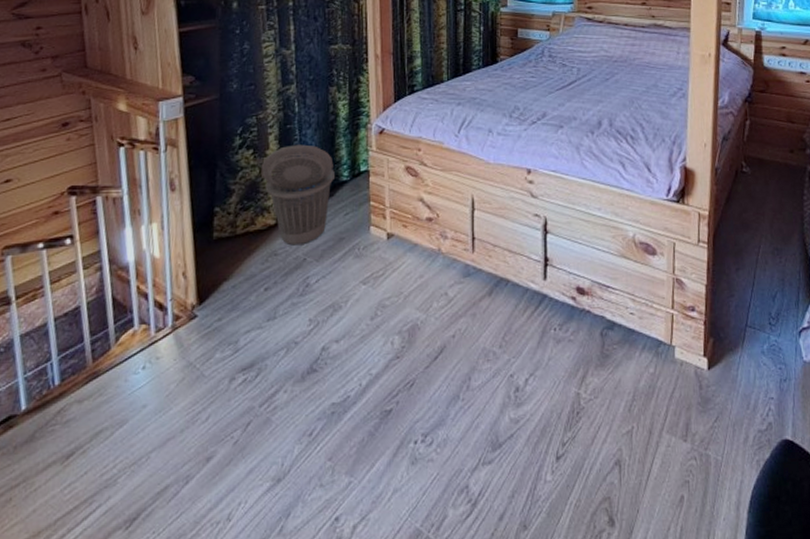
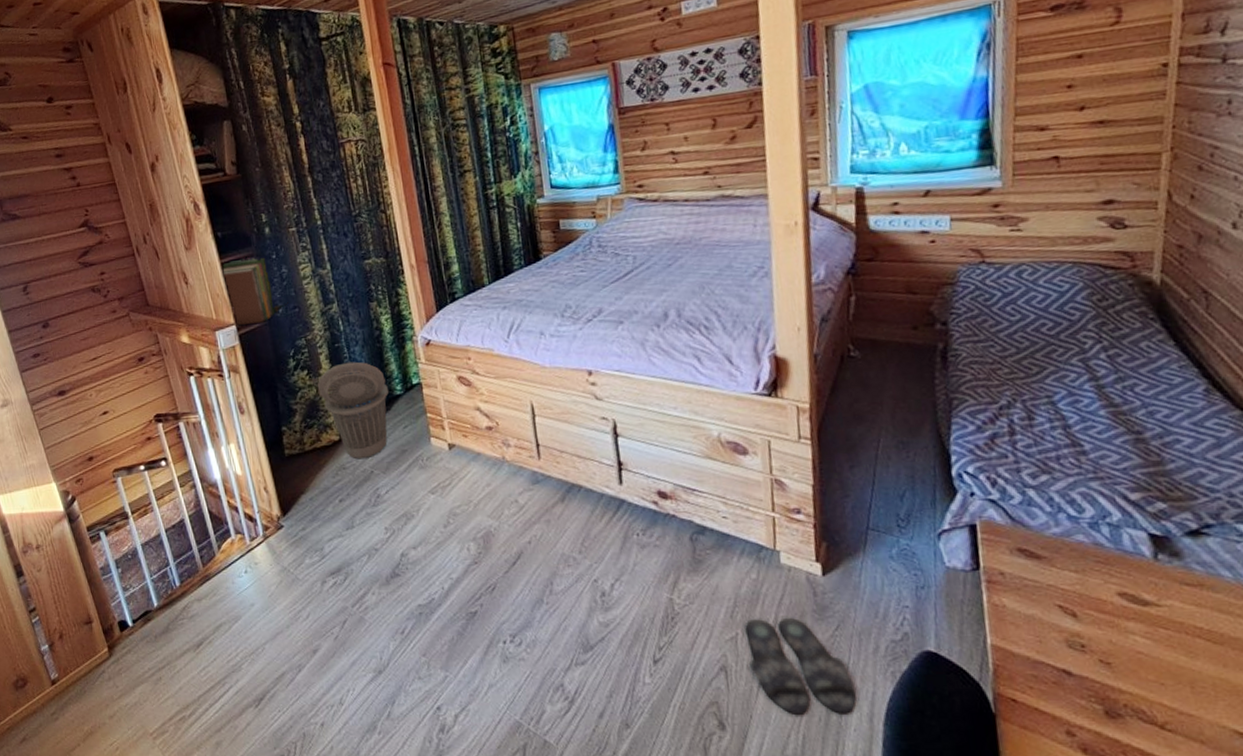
books: none [178,30,245,98] -> present [221,257,288,327]
slippers: none [639,409,728,508] -> present [744,617,858,716]

